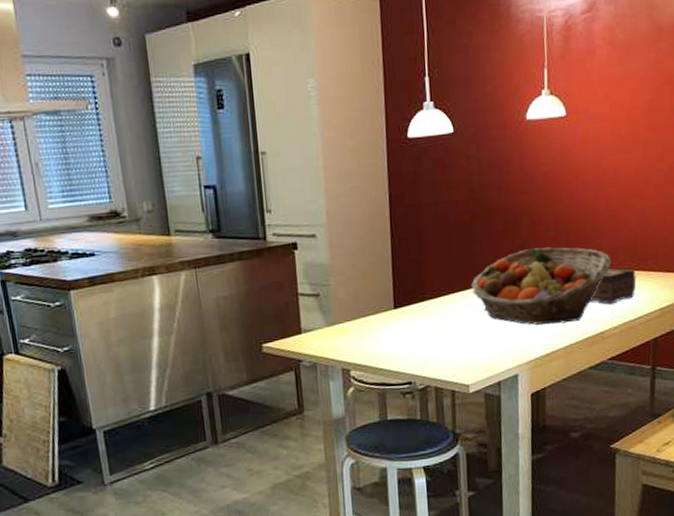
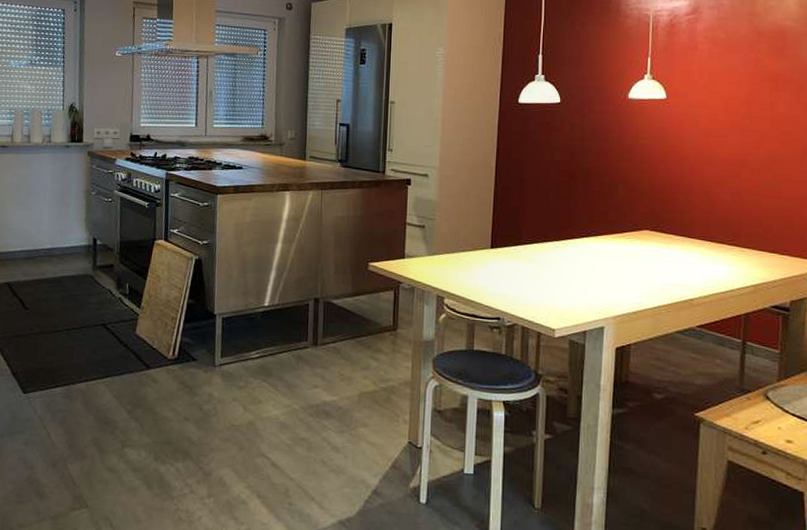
fruit basket: present [471,247,612,325] -> none [565,211,704,285]
tissue box: present [591,267,637,305] -> none [681,239,729,274]

